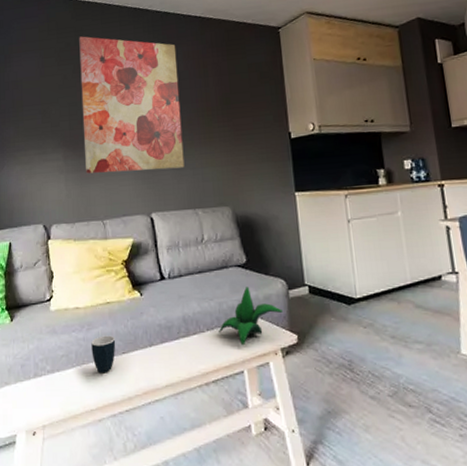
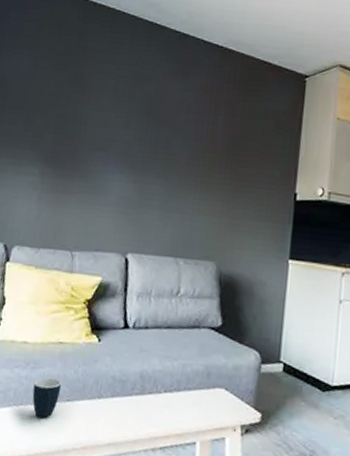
wall art: present [79,36,185,174] -> none [62,42,189,210]
succulent plant: present [219,286,283,346] -> none [177,352,251,416]

